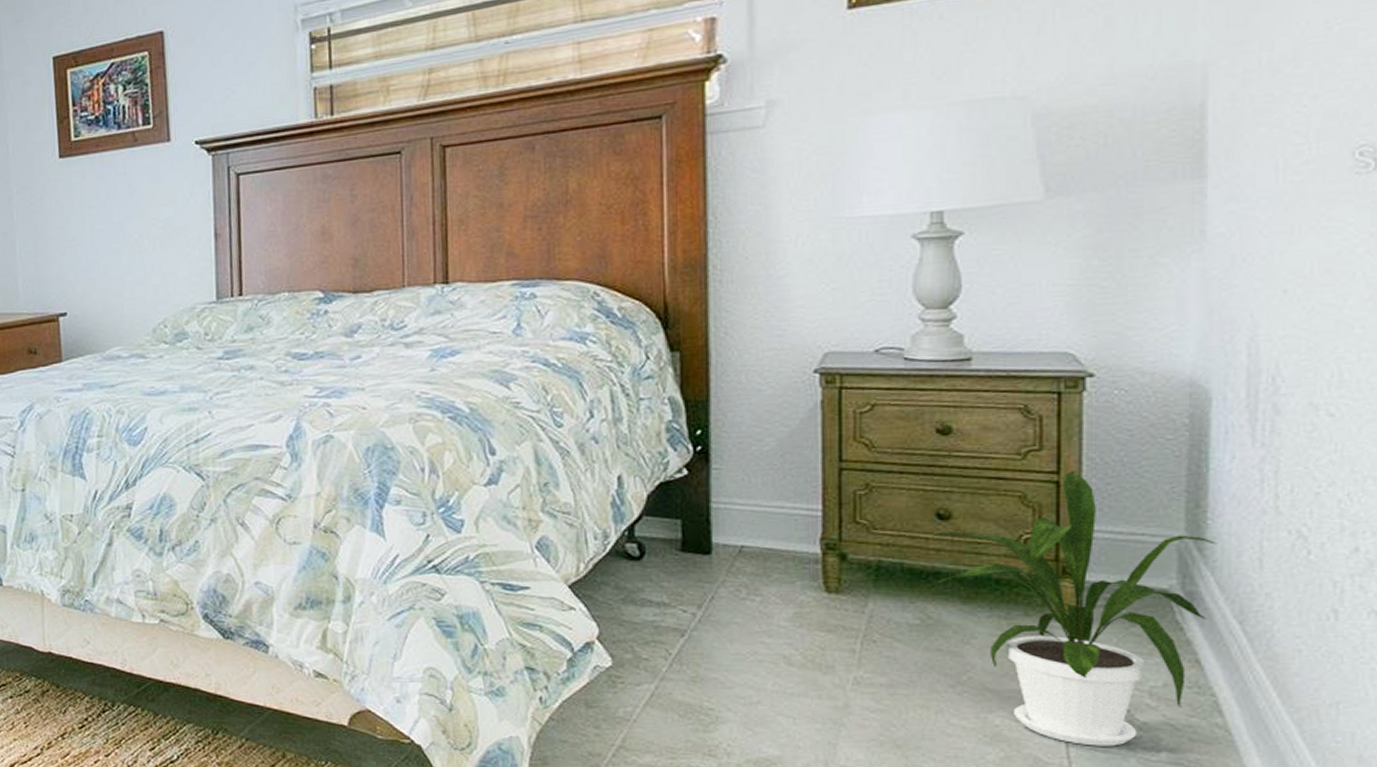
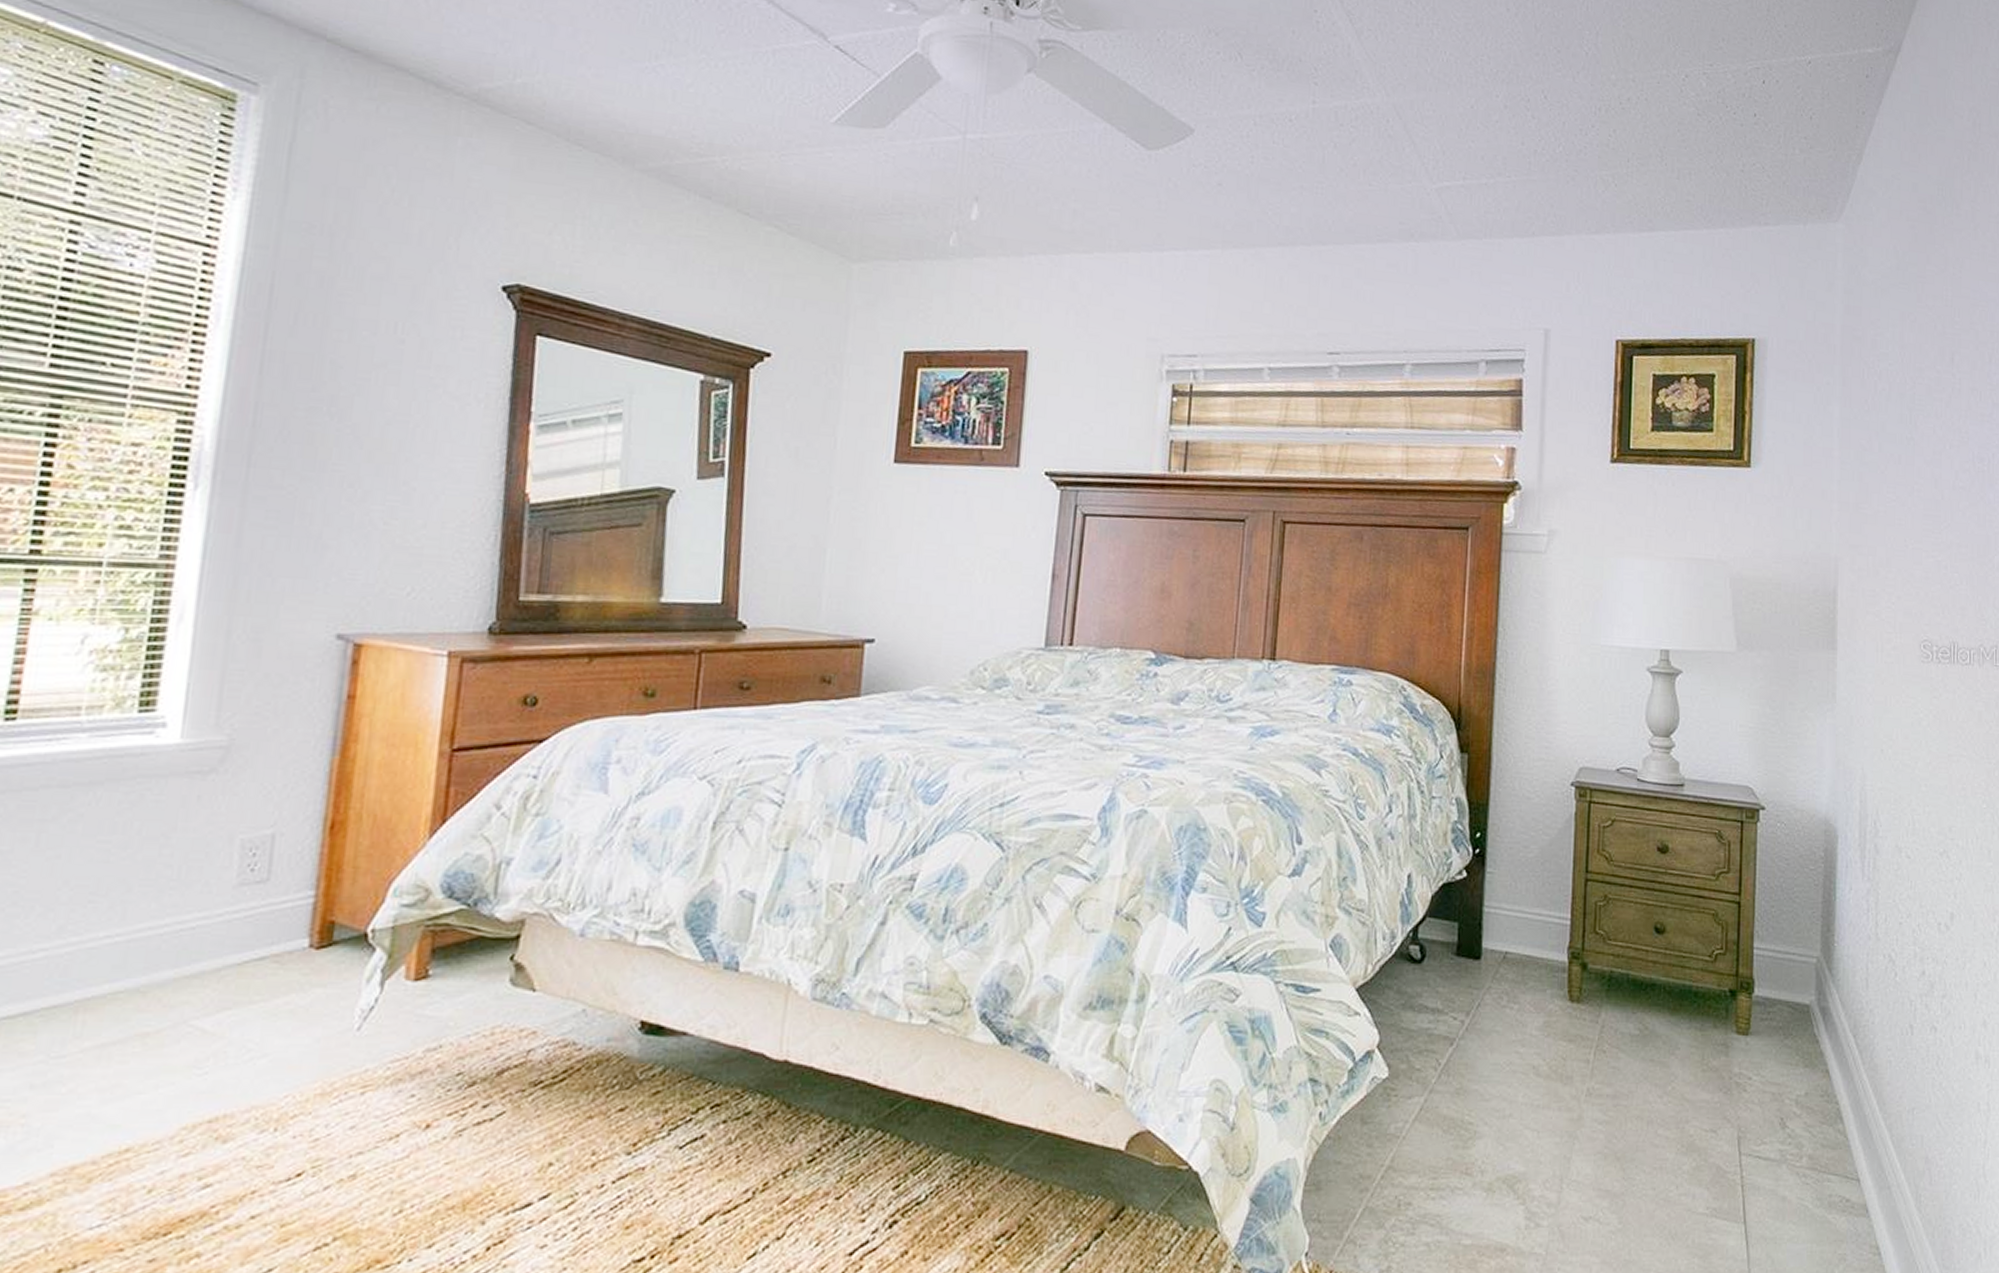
house plant: present [933,471,1218,746] -> none [1651,893,1841,1154]

